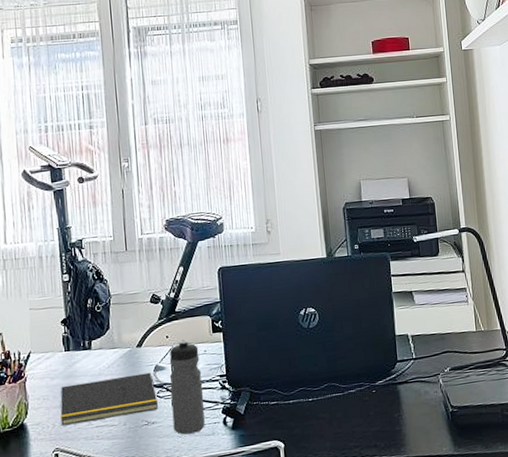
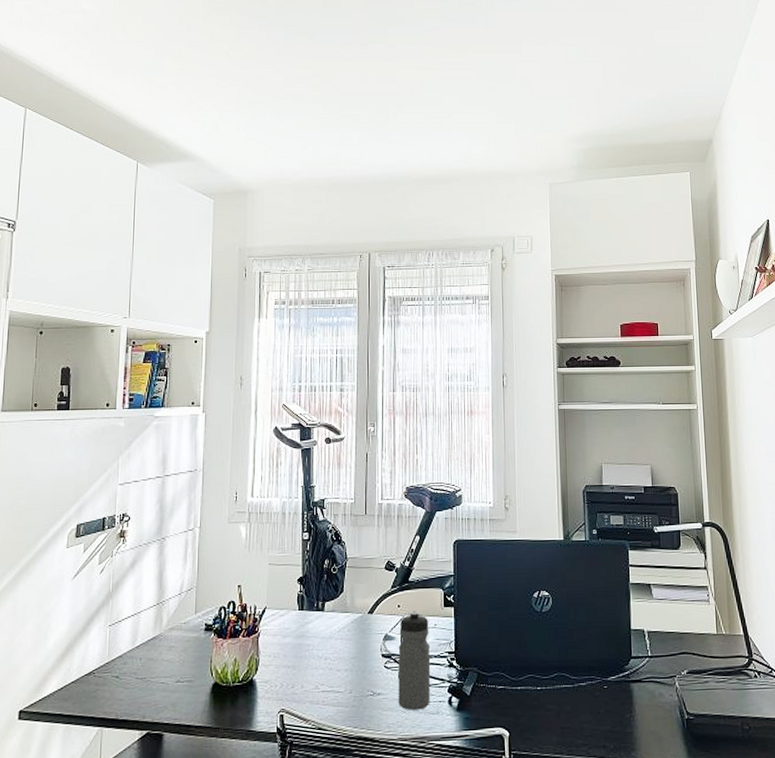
notepad: present [59,372,158,426] -> none [289,641,384,687]

